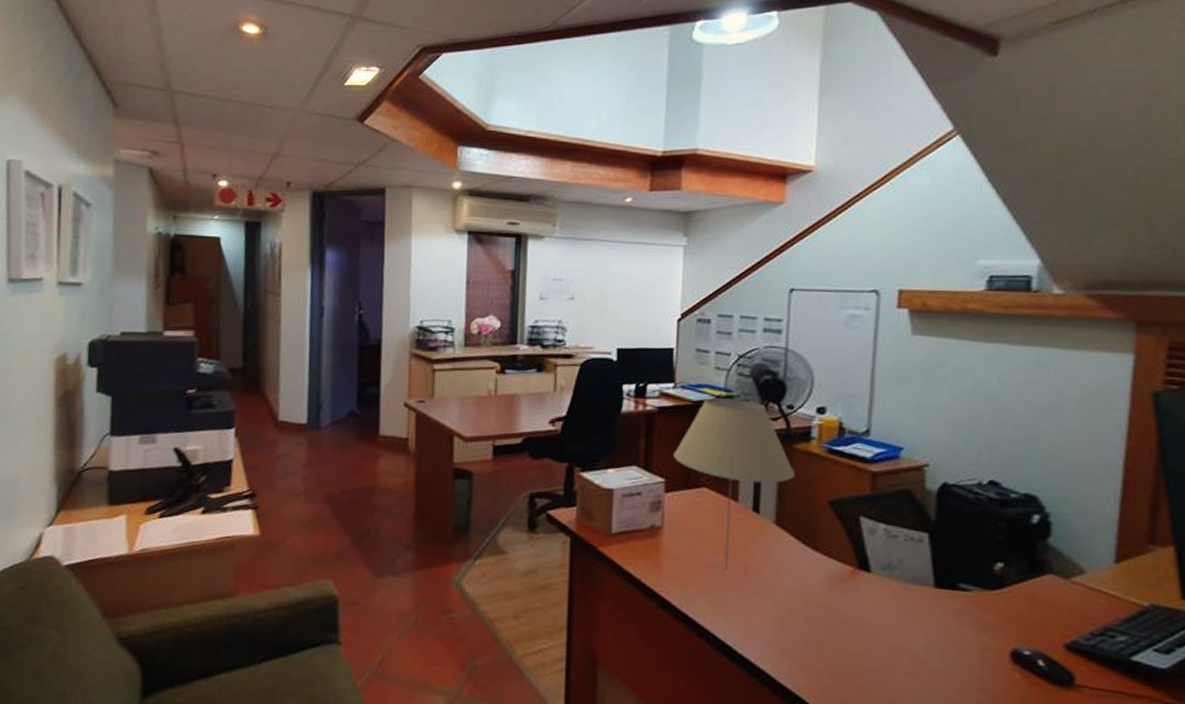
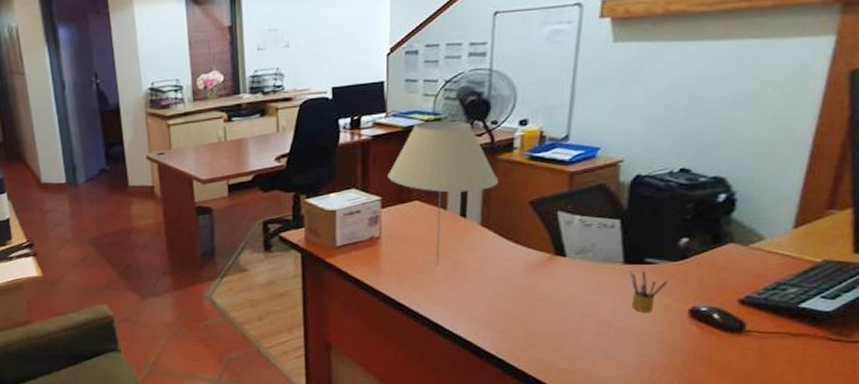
pencil box: none [941,596,984,651] -> present [629,270,668,313]

